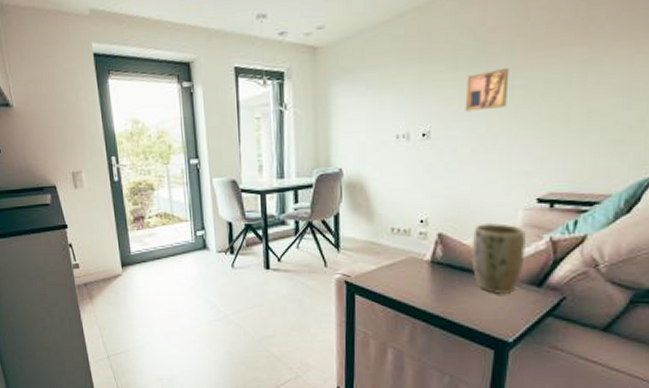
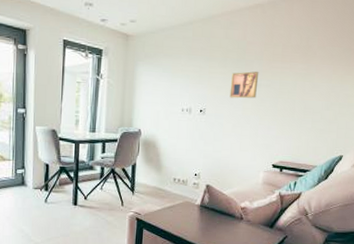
plant pot: present [471,222,527,293] -> none [228,179,265,232]

